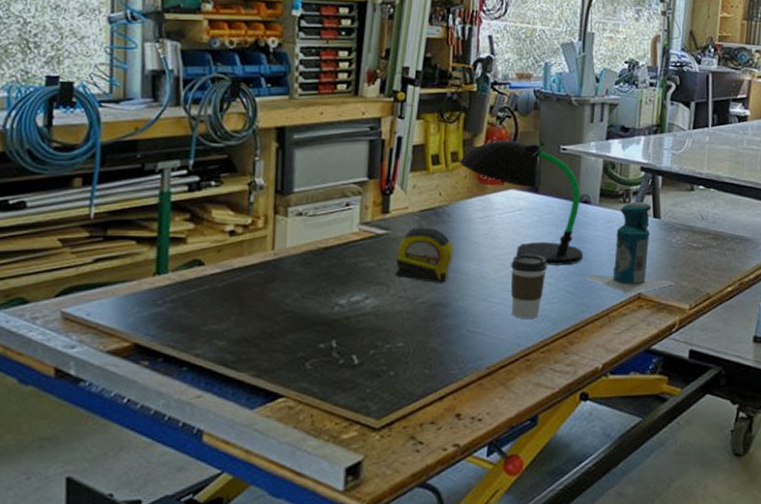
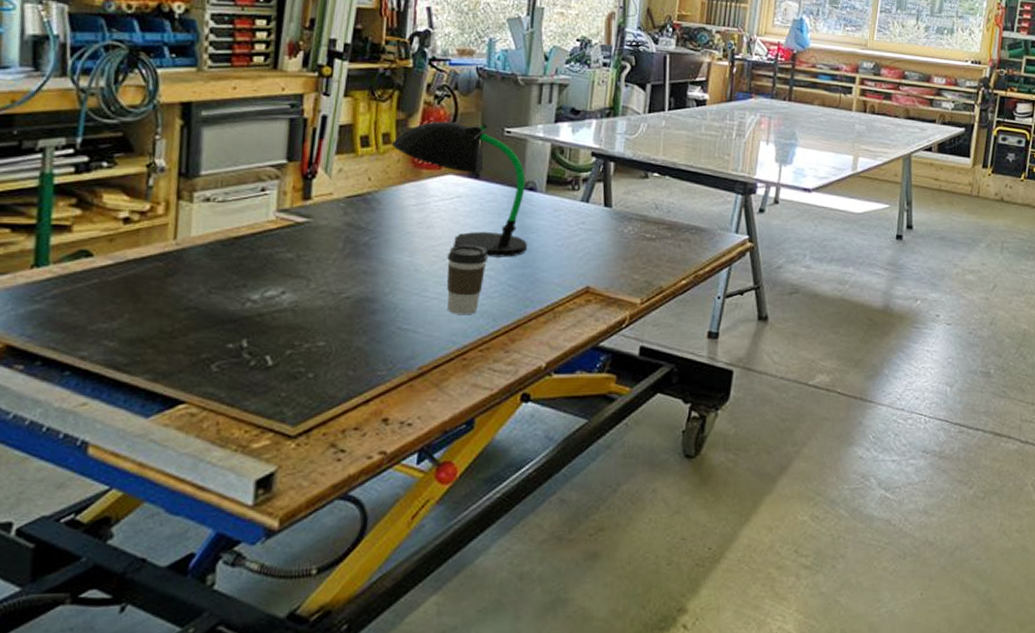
tape measure: present [394,227,454,283] -> none [316,215,384,276]
spray can: present [583,202,675,294] -> none [527,189,626,288]

